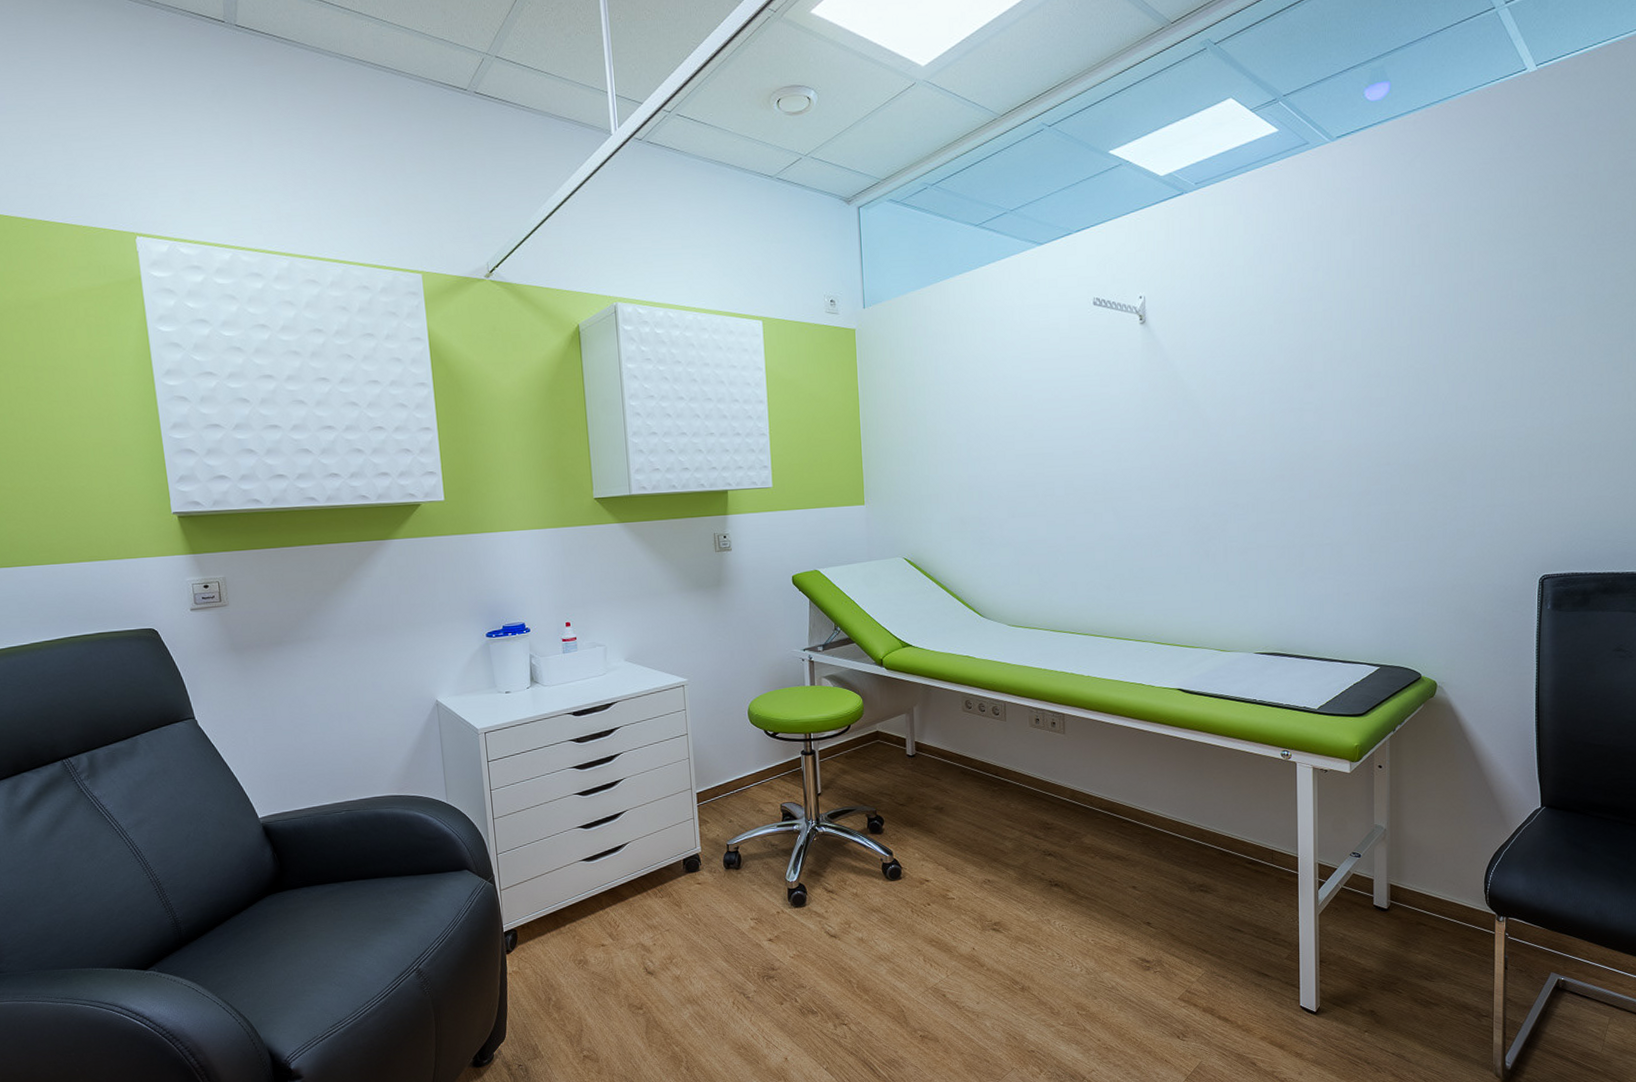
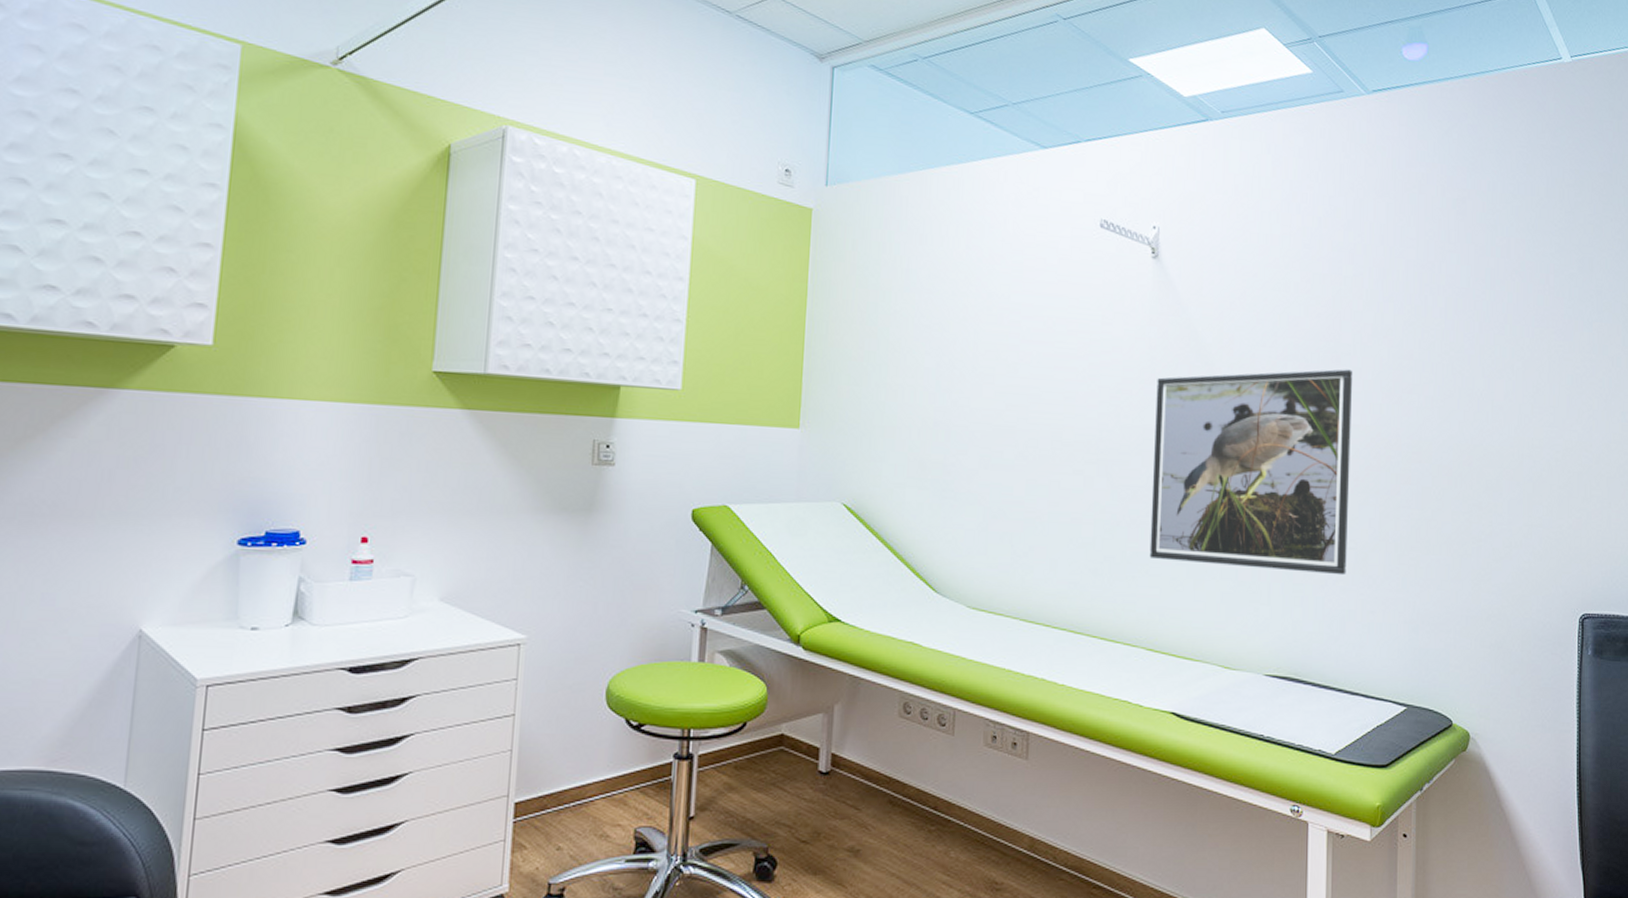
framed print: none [1150,393,1325,572] -> present [1149,369,1353,576]

